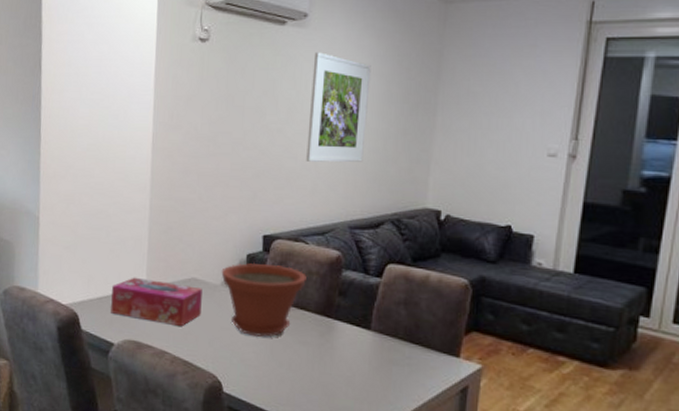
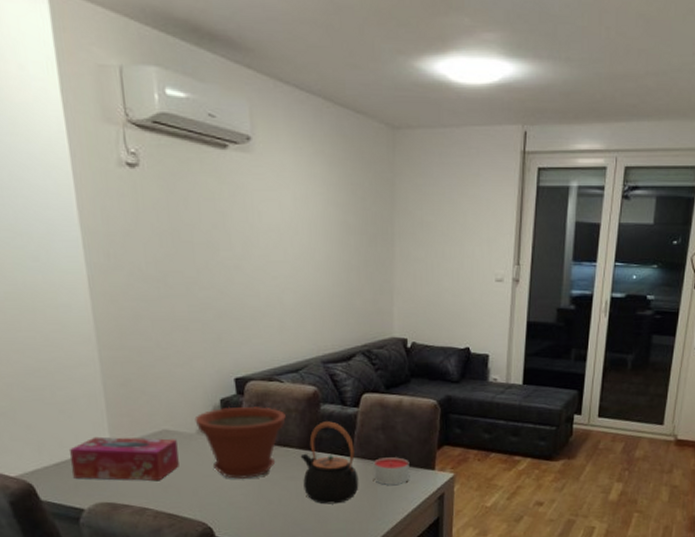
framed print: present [306,52,371,163] -> none [264,180,328,299]
teapot: none [315,288,374,379] -> present [300,421,359,504]
candle: none [390,335,431,368] -> present [373,457,410,485]

